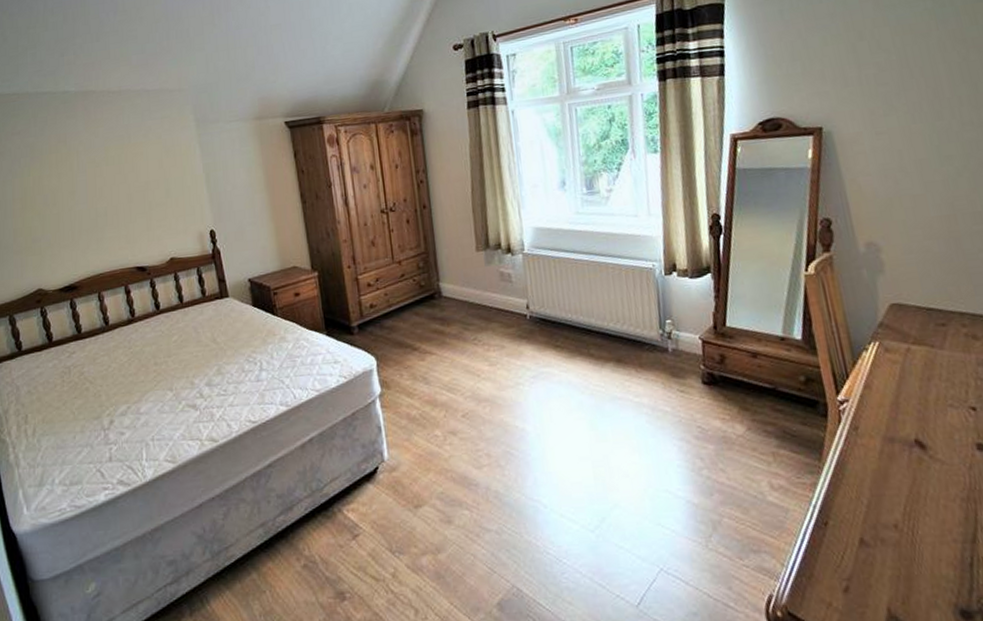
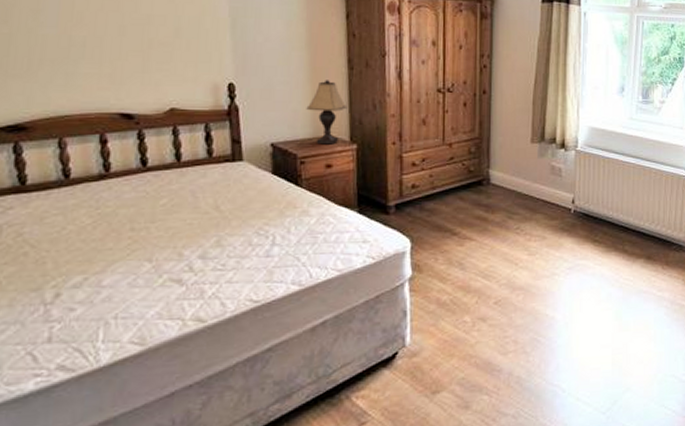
lamp: none [272,216,305,276] -> present [306,80,347,145]

